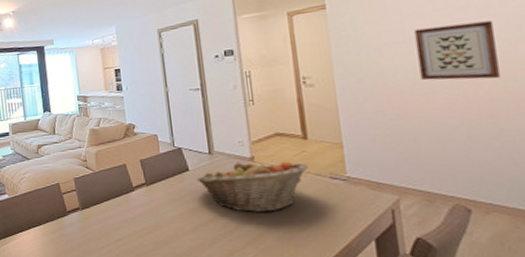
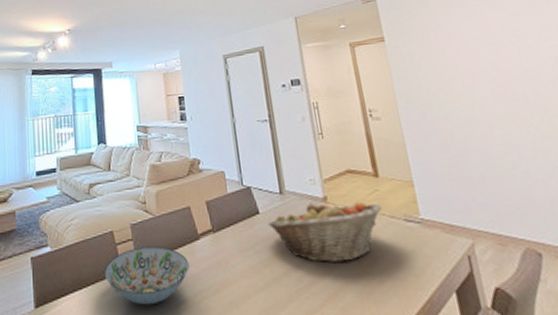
decorative bowl: none [52,195,126,241] -> present [104,246,190,305]
wall art: present [414,21,500,81] -> none [465,59,546,116]

